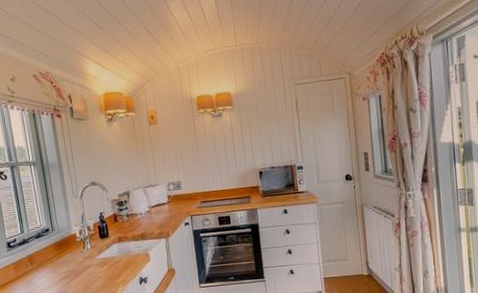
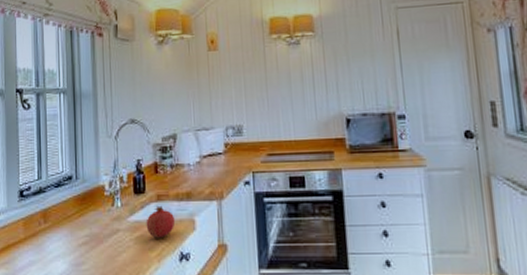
fruit: none [111,245,134,269] -> present [146,205,176,238]

